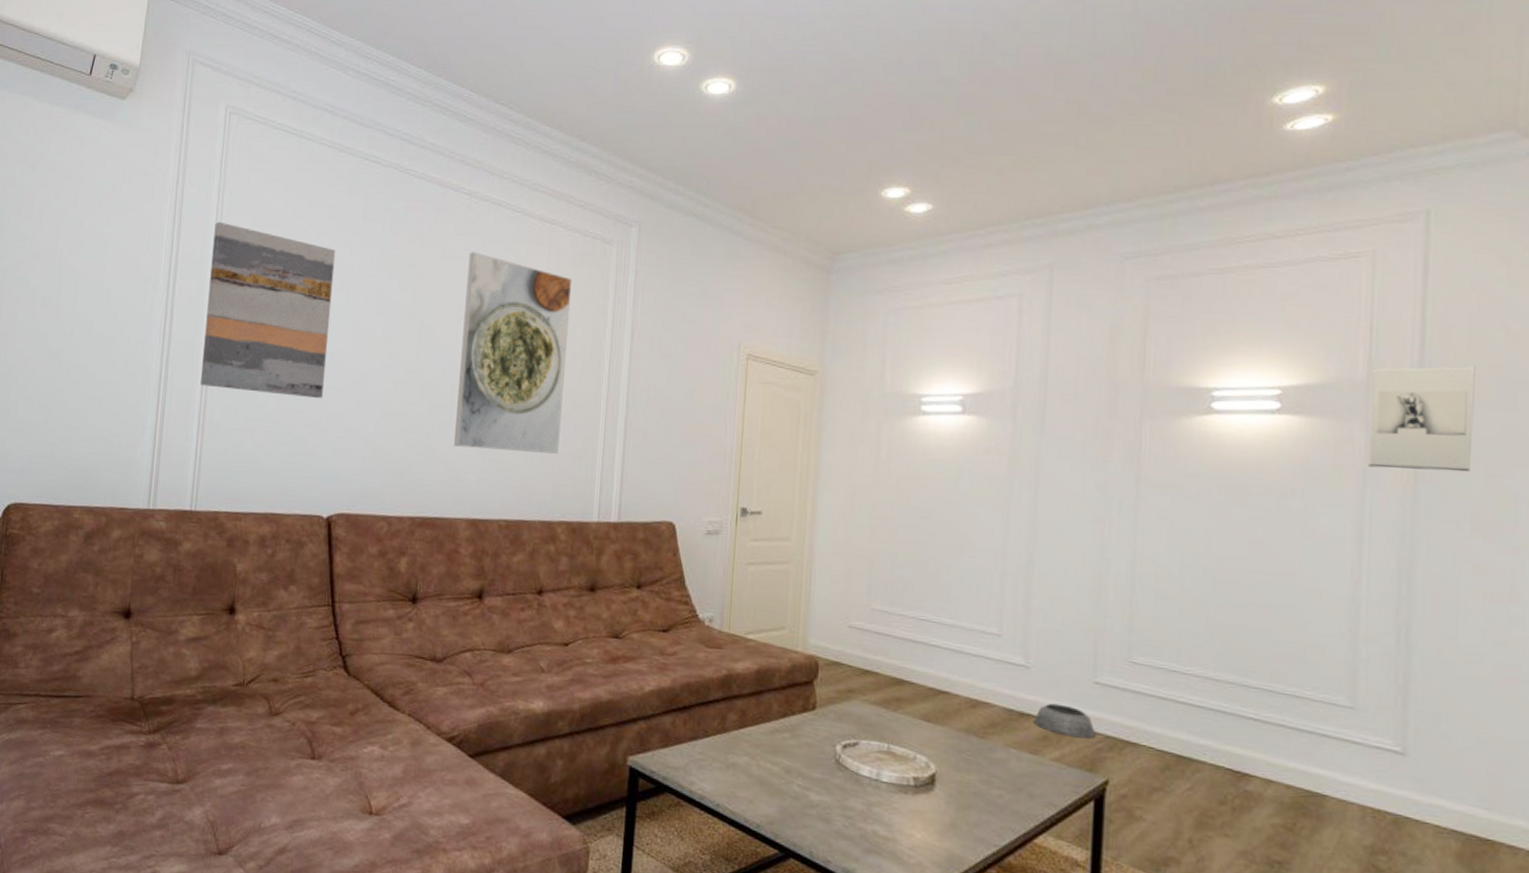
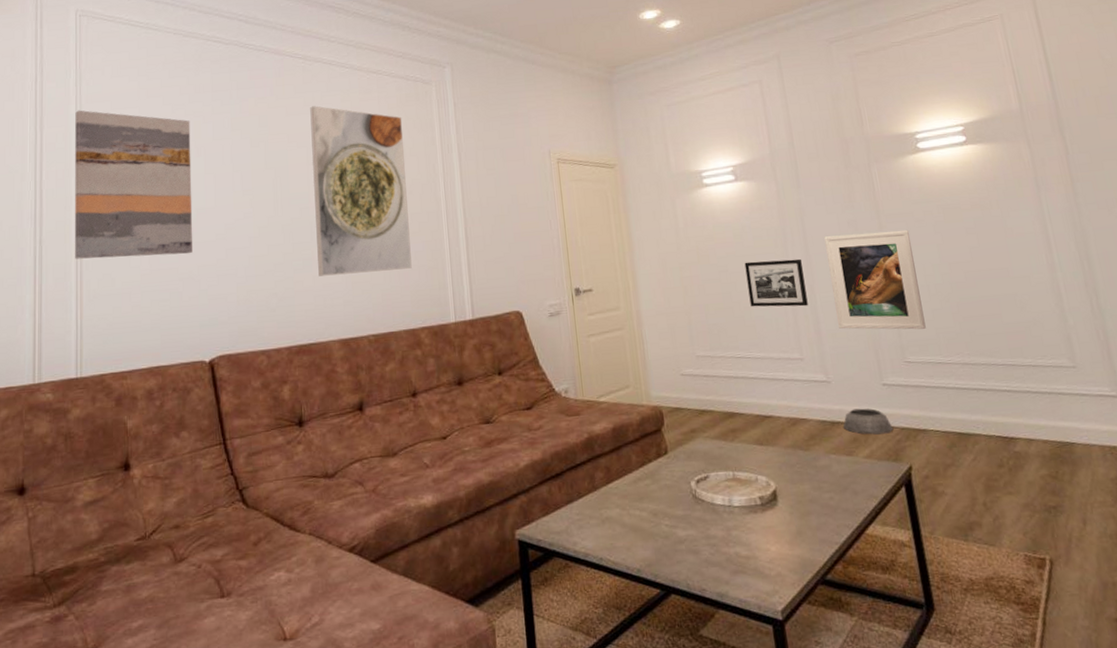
picture frame: none [949,511,1025,576] -> present [744,258,808,307]
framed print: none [1054,498,1174,628] -> present [824,229,926,330]
wall sculpture: present [1367,366,1475,472] -> none [1022,88,1107,175]

